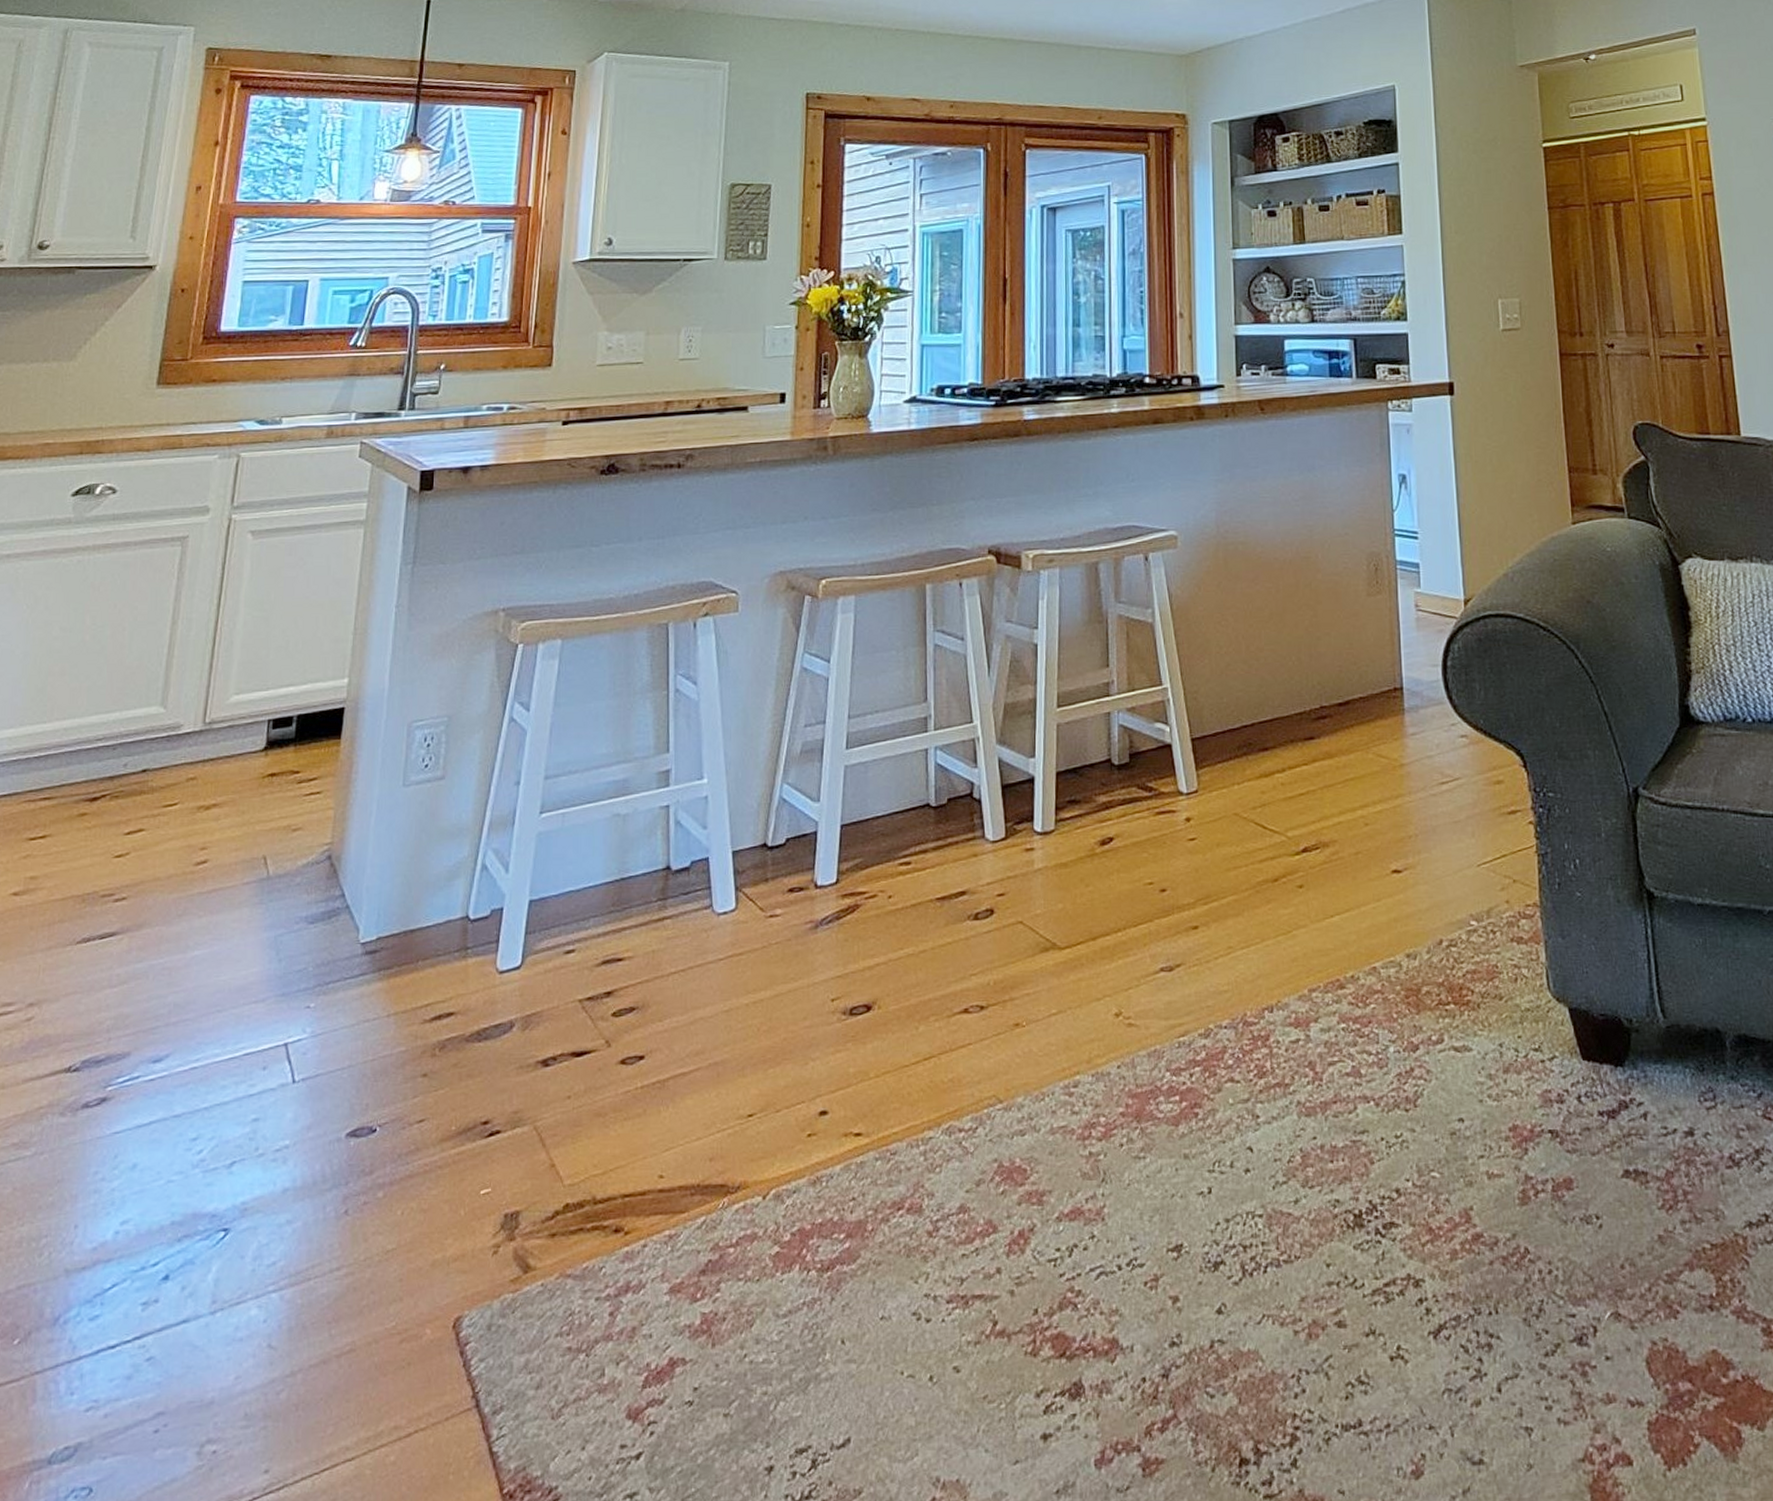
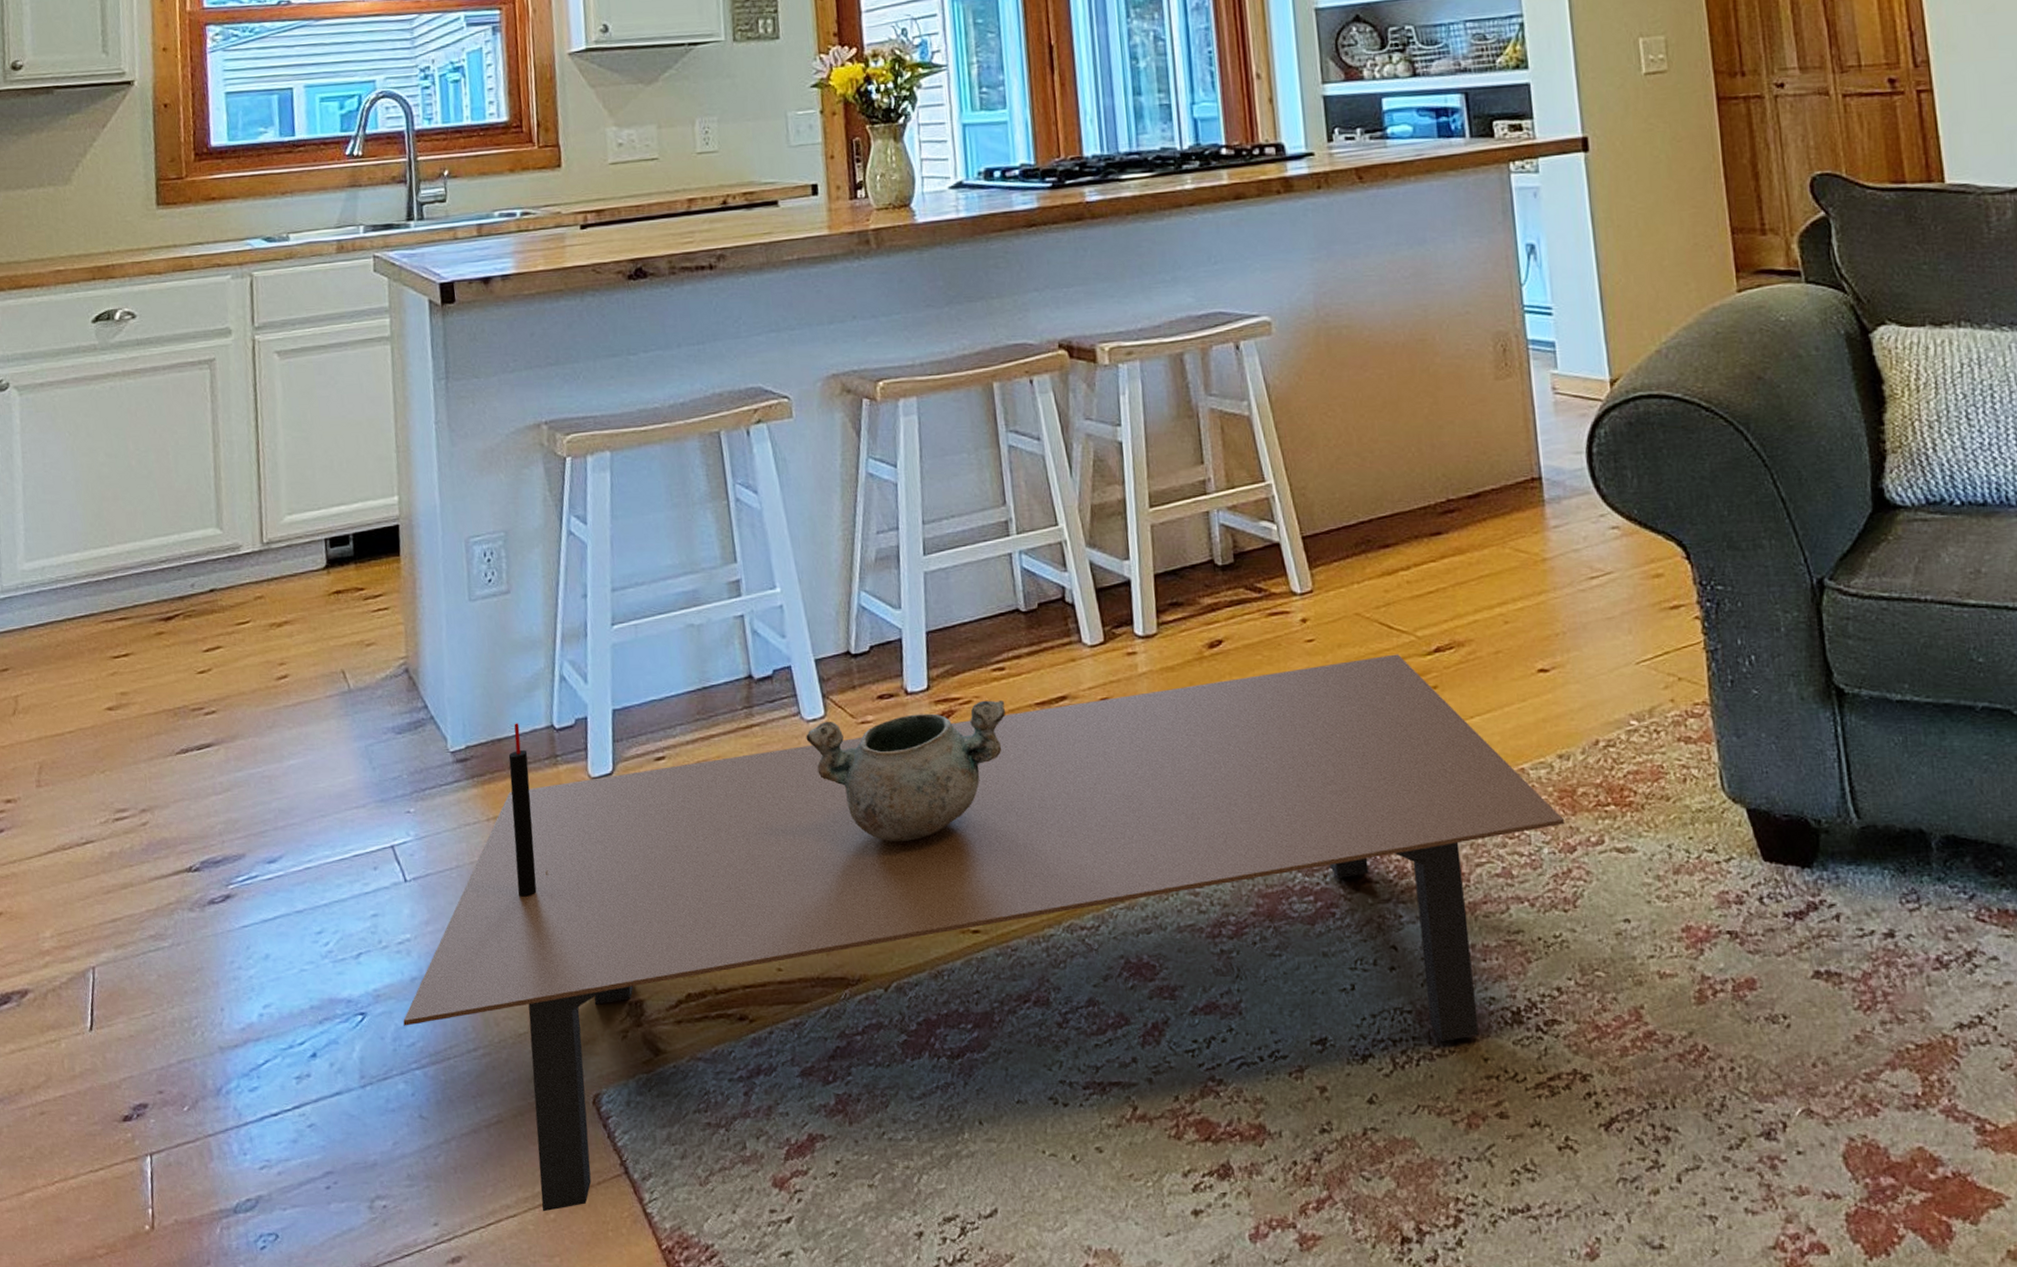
coffee table: none [267,853,1409,1454] -> present [403,654,1564,1212]
candle: none [407,913,441,1100] -> present [508,723,548,898]
decorative bowl: none [715,894,908,1041] -> present [806,700,1006,843]

